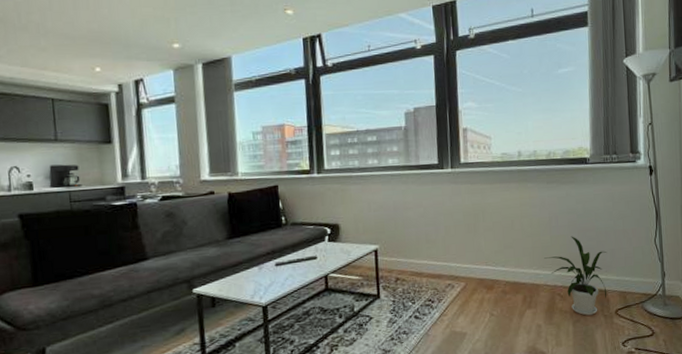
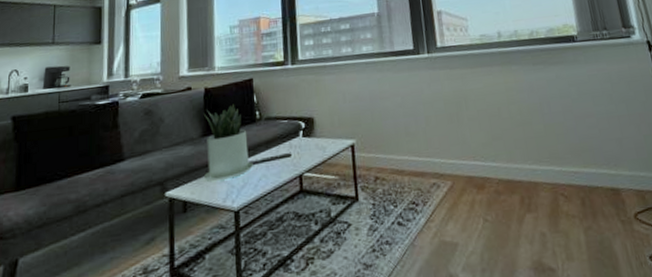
planter: none [227,209,280,281] -> present [203,104,253,182]
house plant: present [544,236,607,316] -> none [540,124,621,221]

